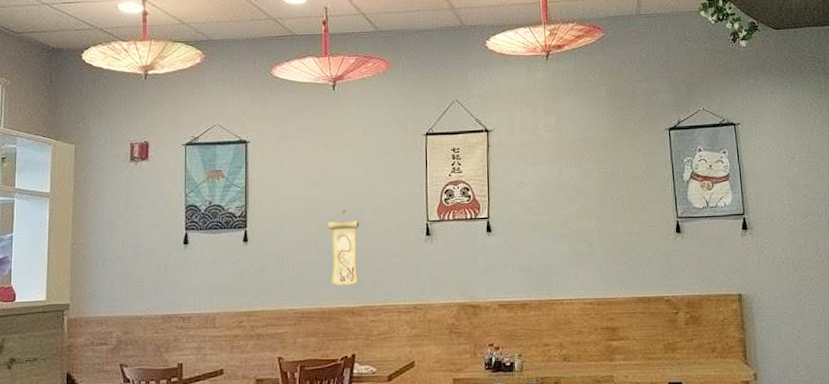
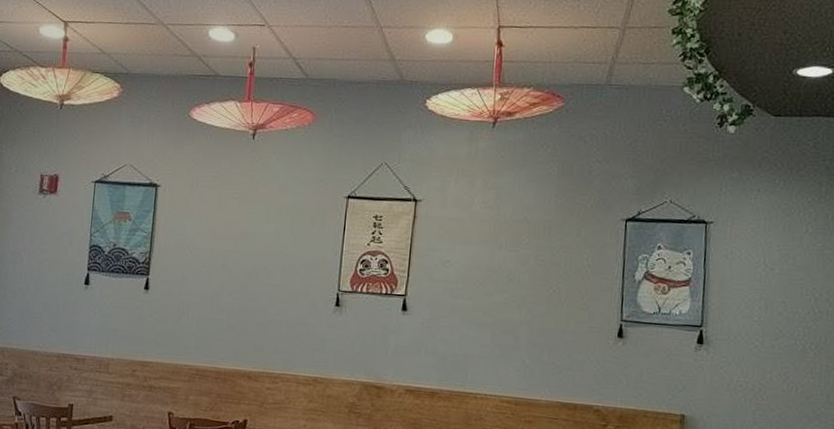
wall scroll: present [327,209,360,285] -> none [230,268,266,348]

